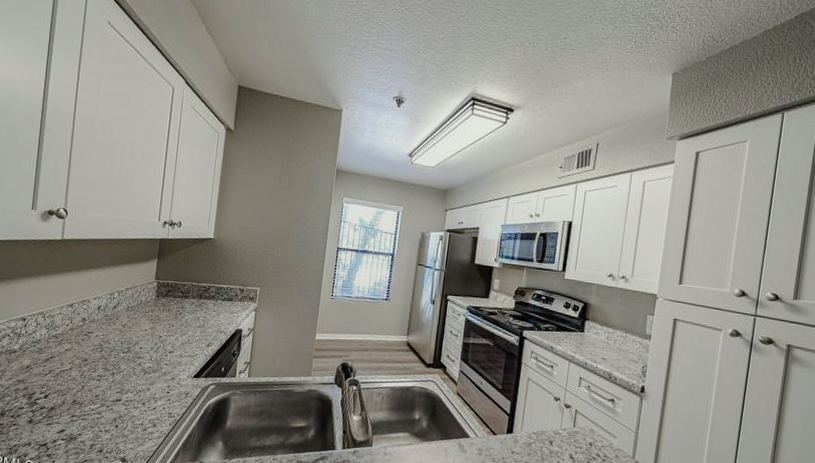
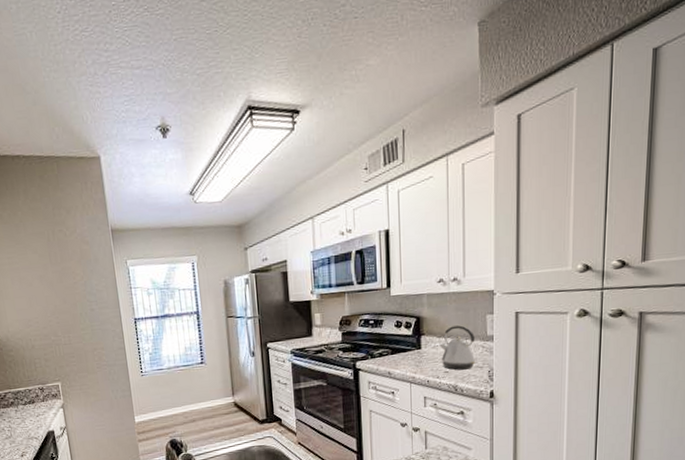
kettle: none [600,318,634,361] -> present [439,325,477,370]

